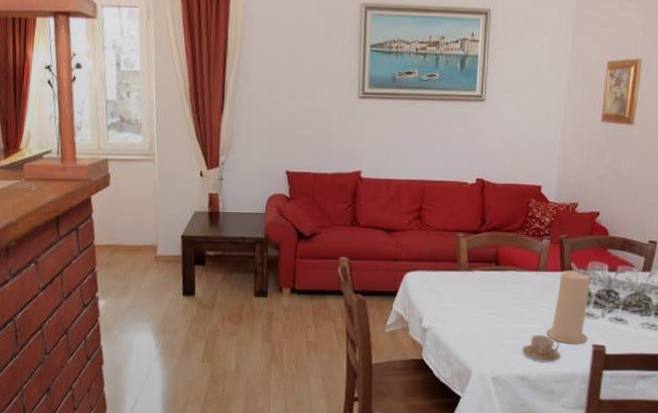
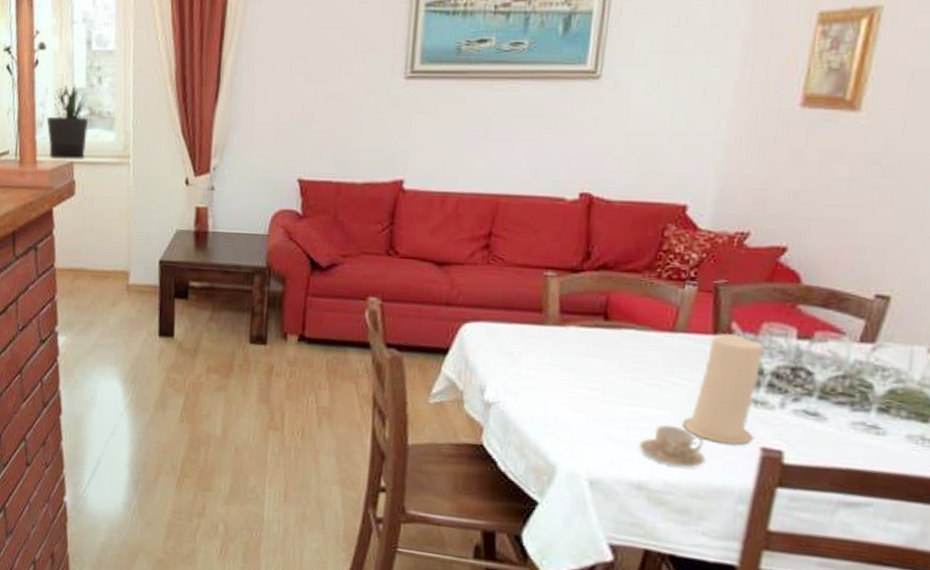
planter: none [84,96,119,158] -> present [46,83,88,161]

